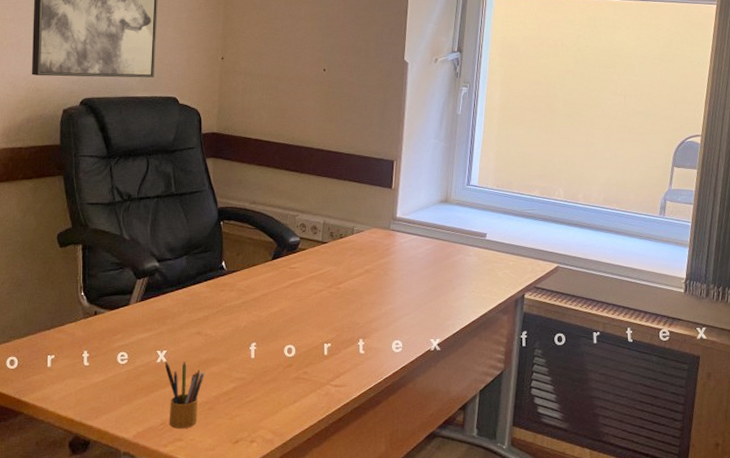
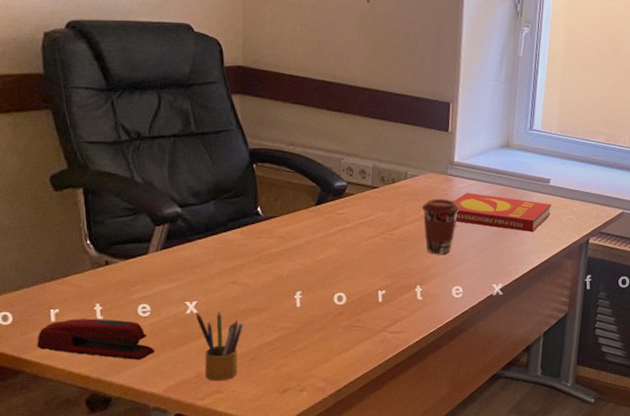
stapler: none [35,365,128,406] -> present [36,318,155,361]
coffee cup: none [366,253,401,309] -> present [421,199,460,255]
book: none [394,247,488,287] -> present [453,192,551,233]

